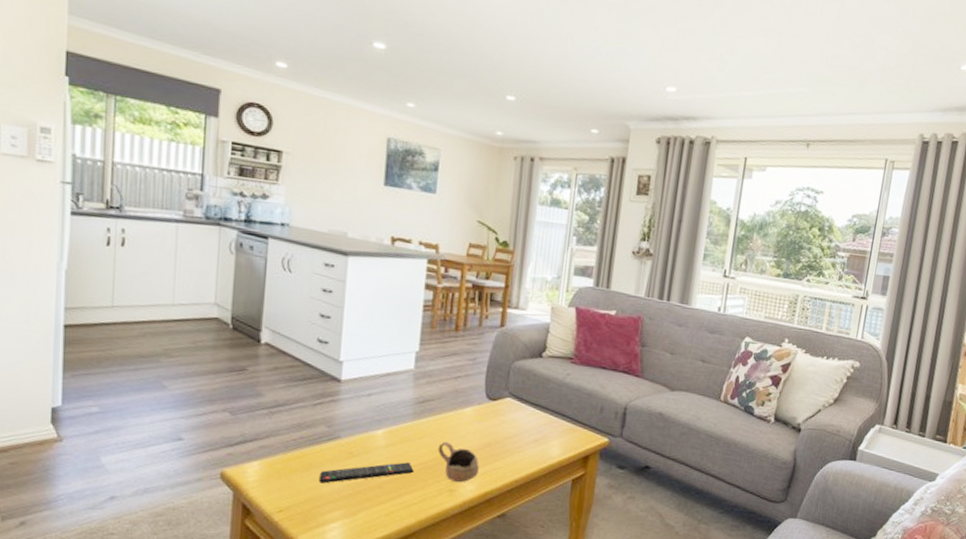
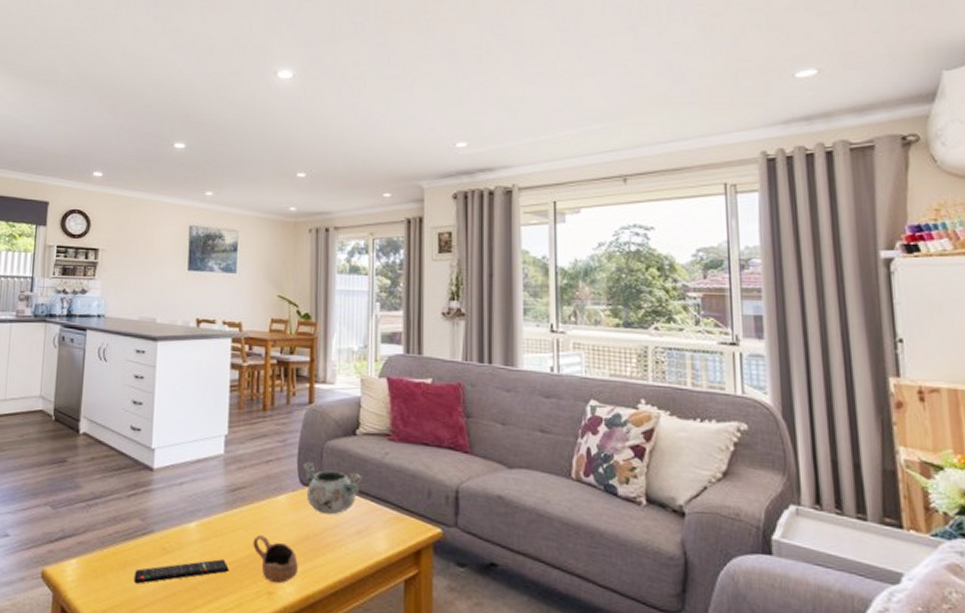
decorative bowl: none [489,378,546,426] -> present [302,461,364,515]

